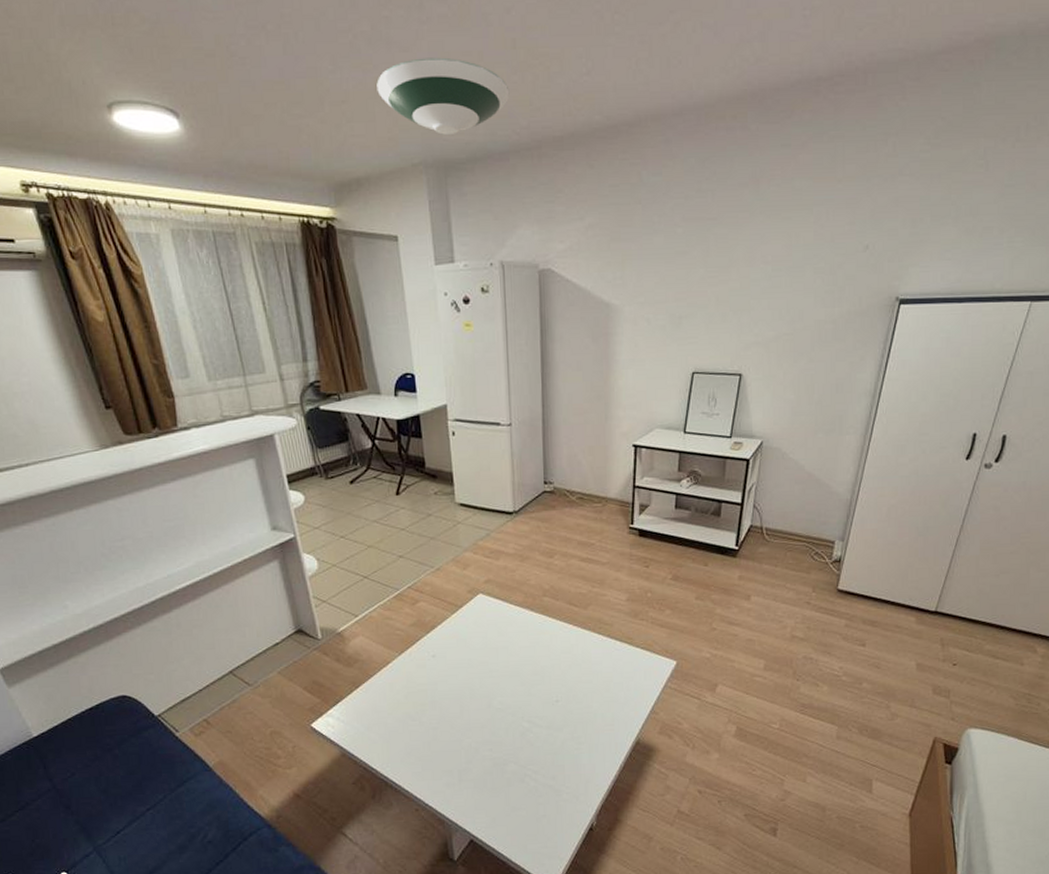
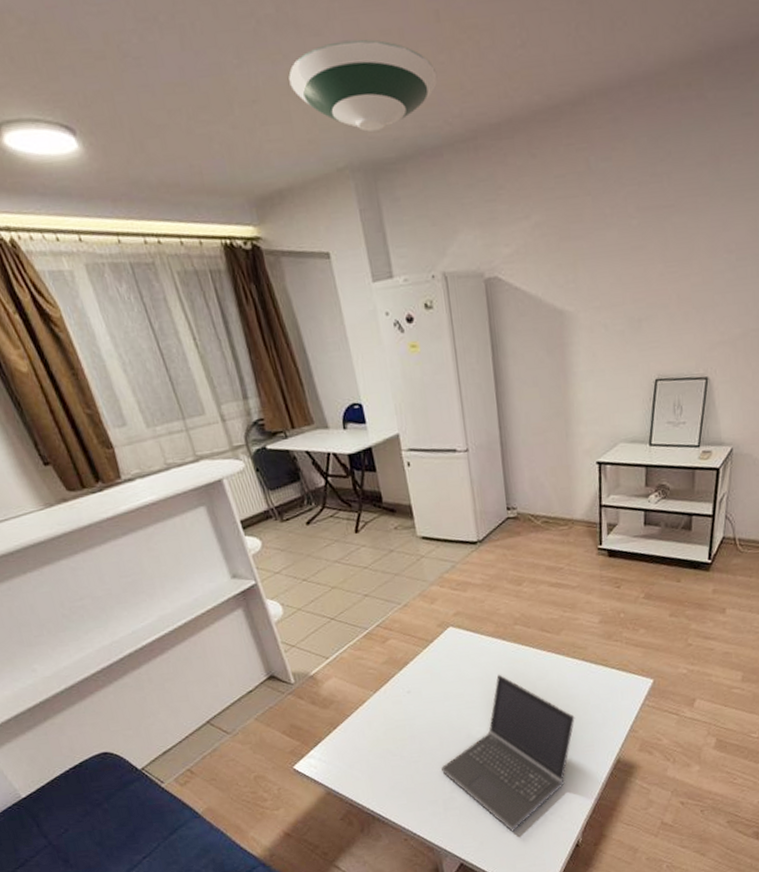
laptop computer: none [460,645,597,809] -> present [441,674,575,832]

